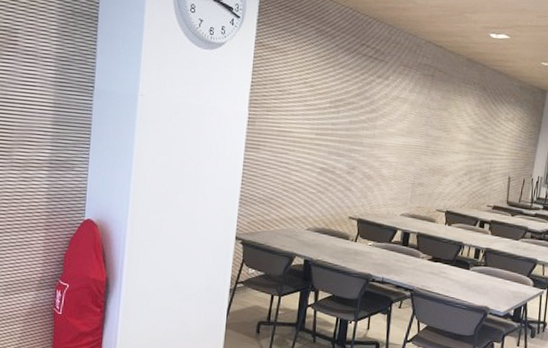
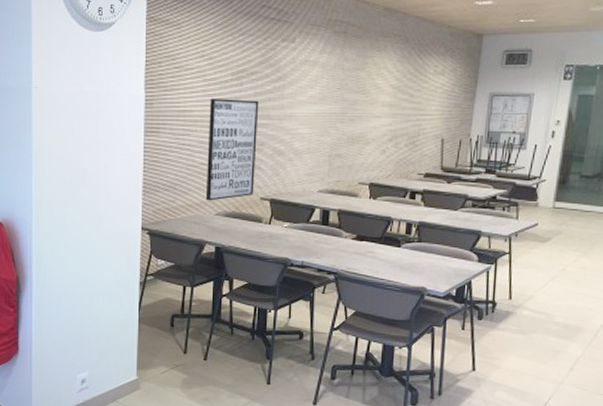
wall art: none [298,123,354,217] -> present [205,99,259,201]

